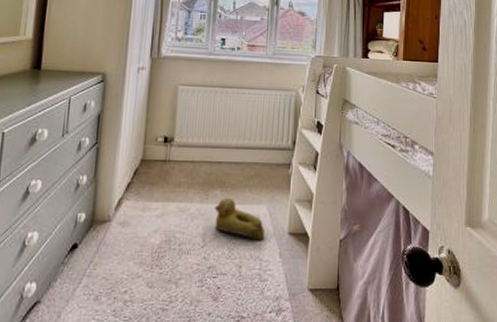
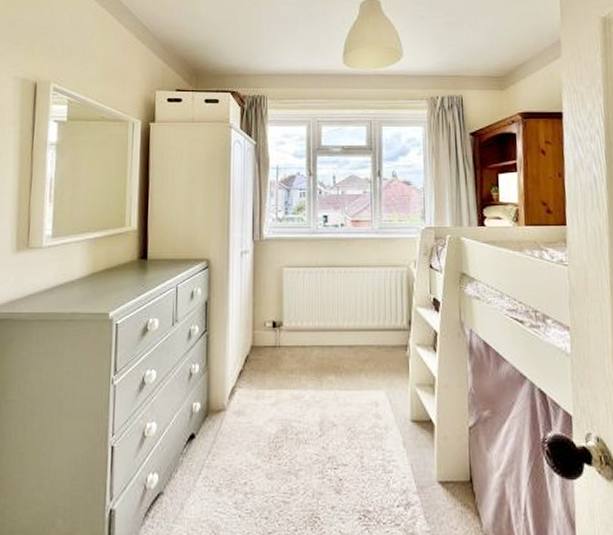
rubber duck: present [214,197,265,241] -> none [330,383,386,429]

